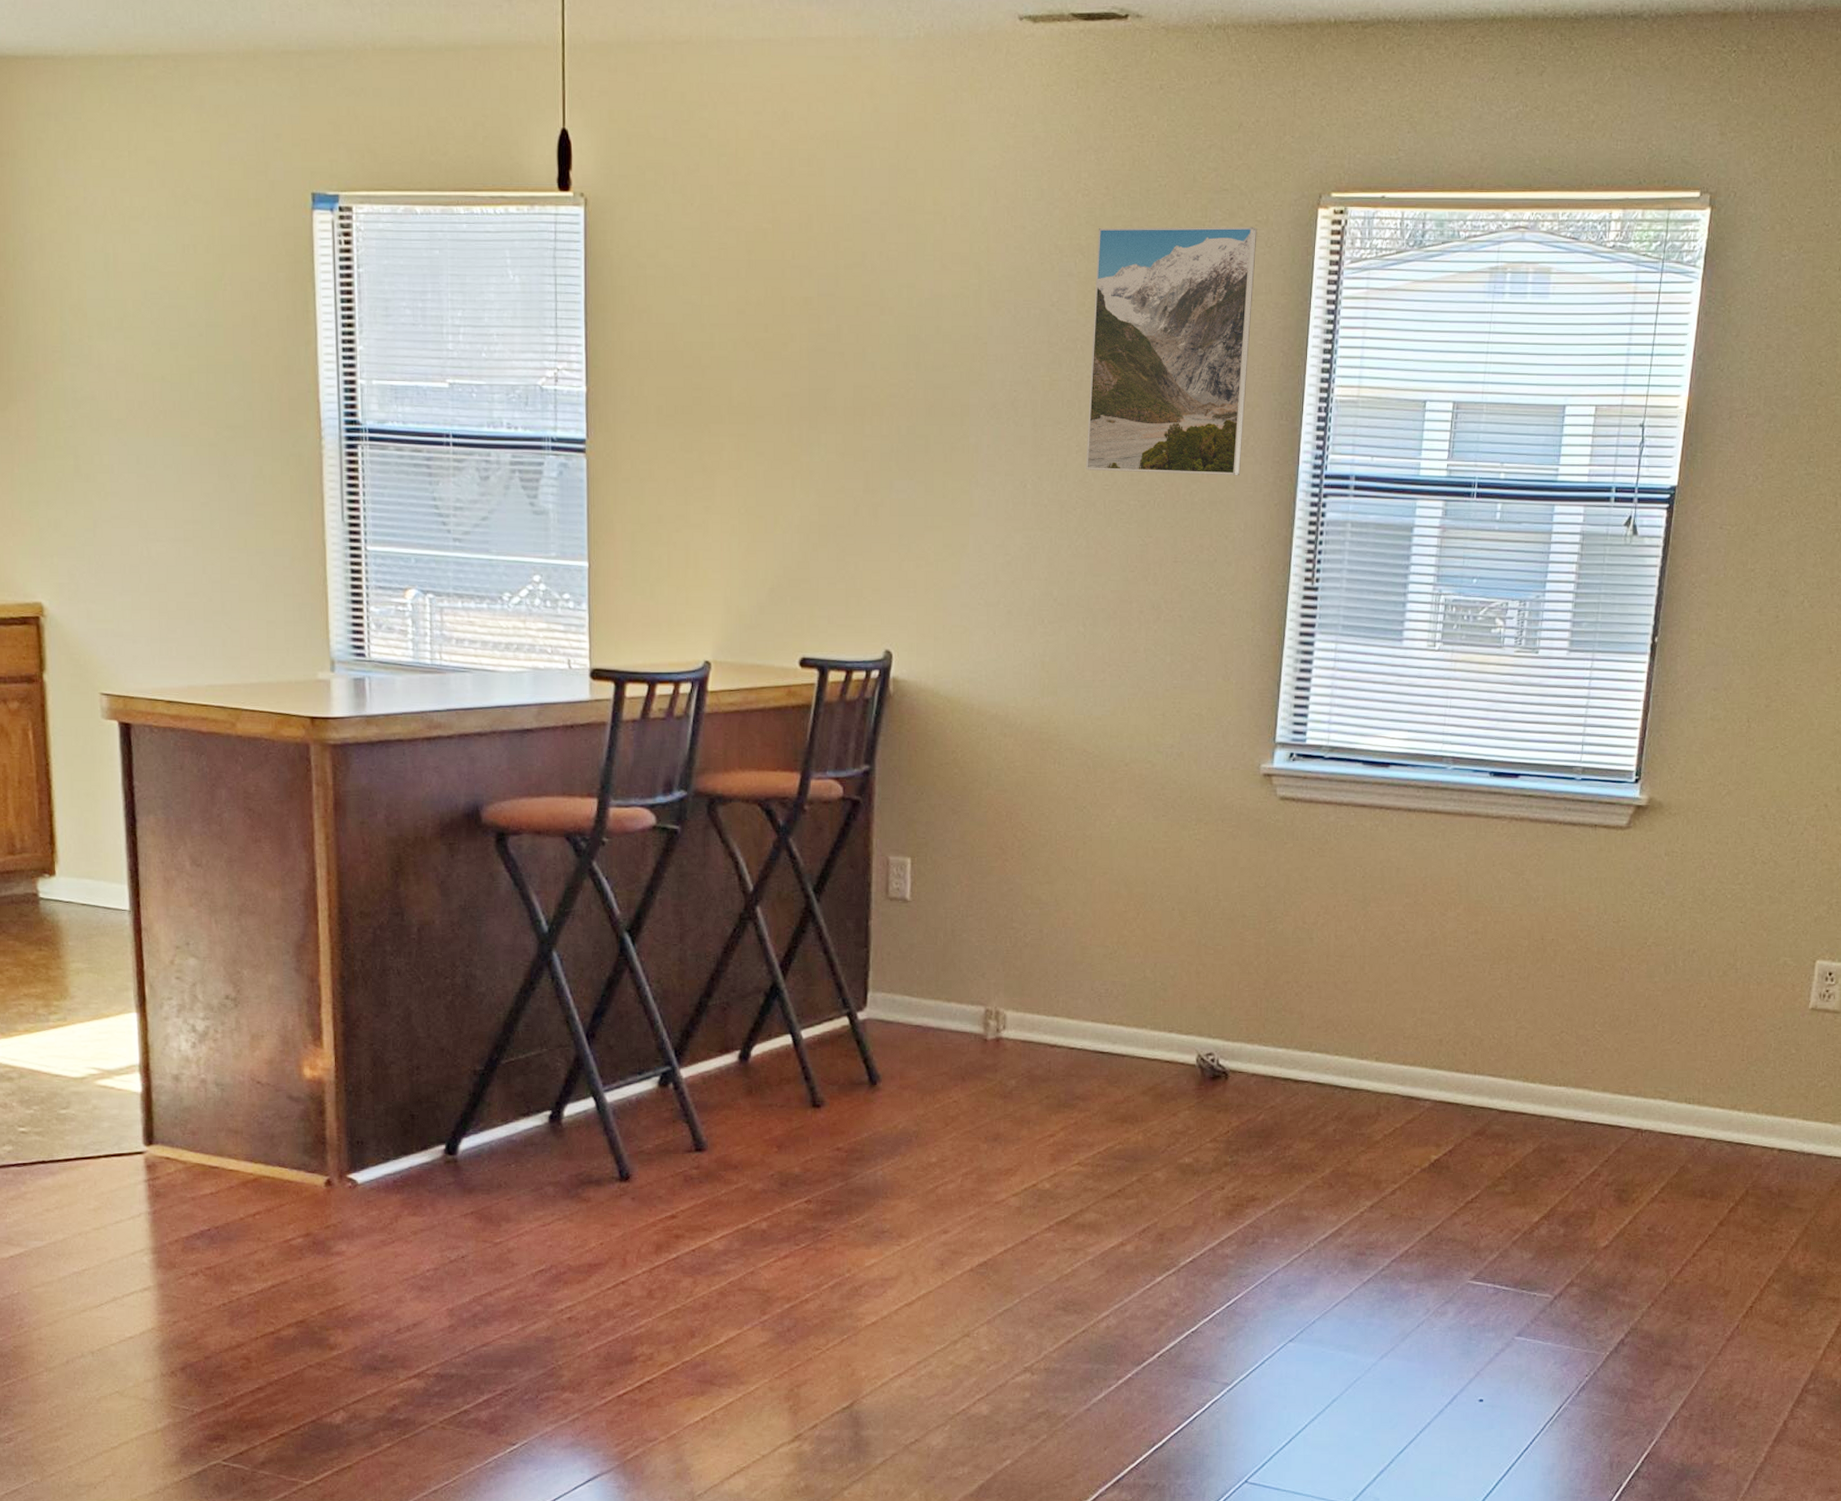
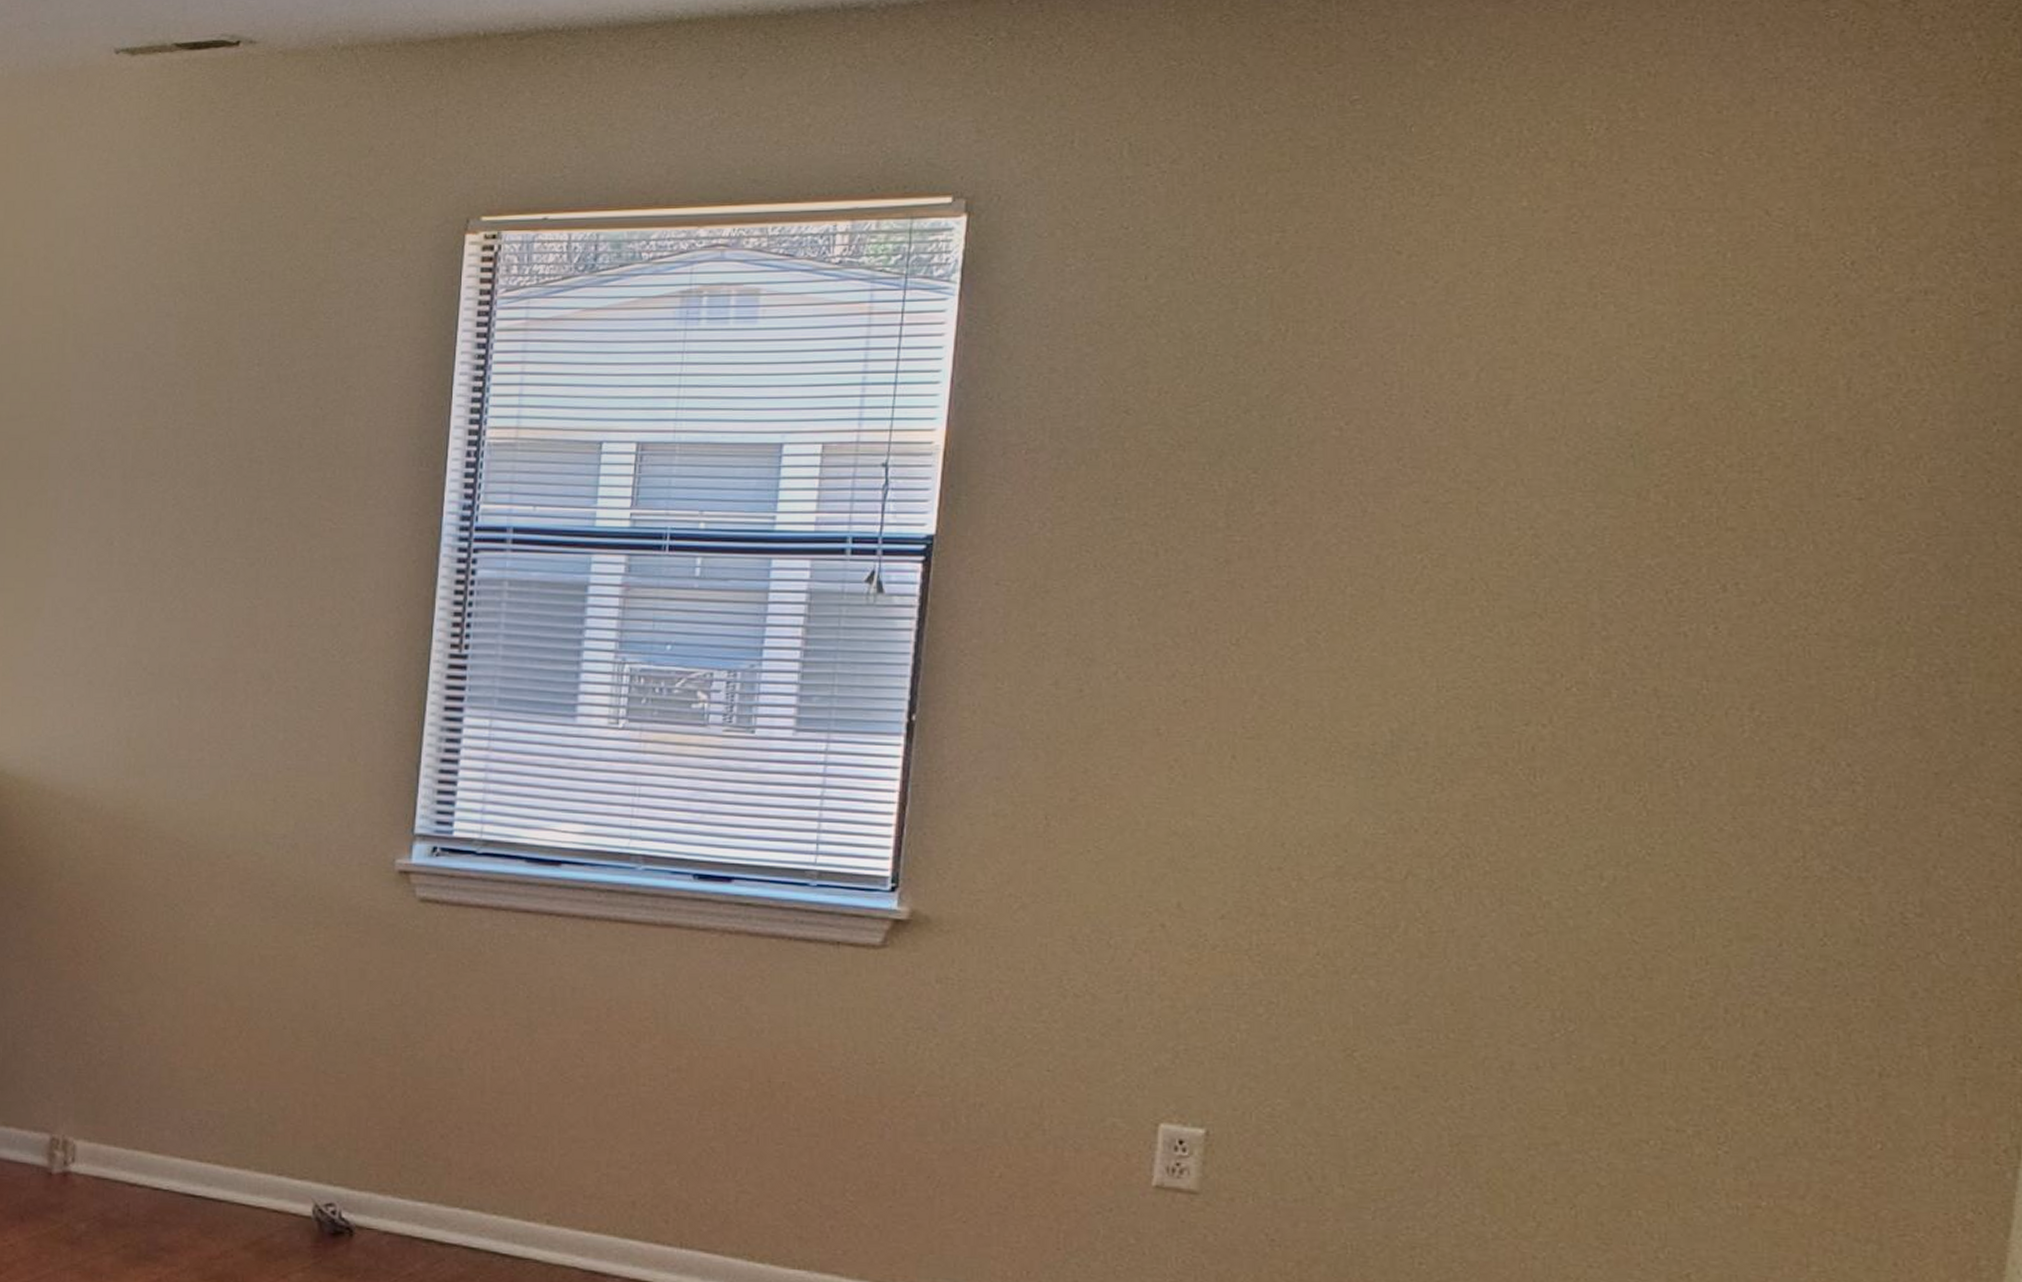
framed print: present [1086,226,1257,476] -> none [184,256,391,530]

